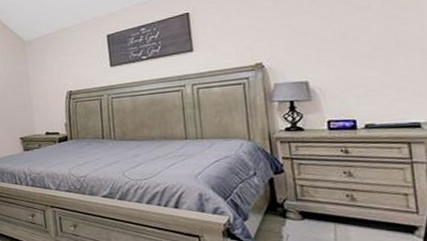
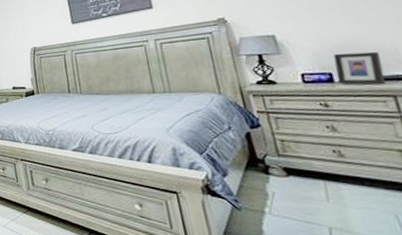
picture frame: none [359,99,404,132] -> present [333,51,386,85]

